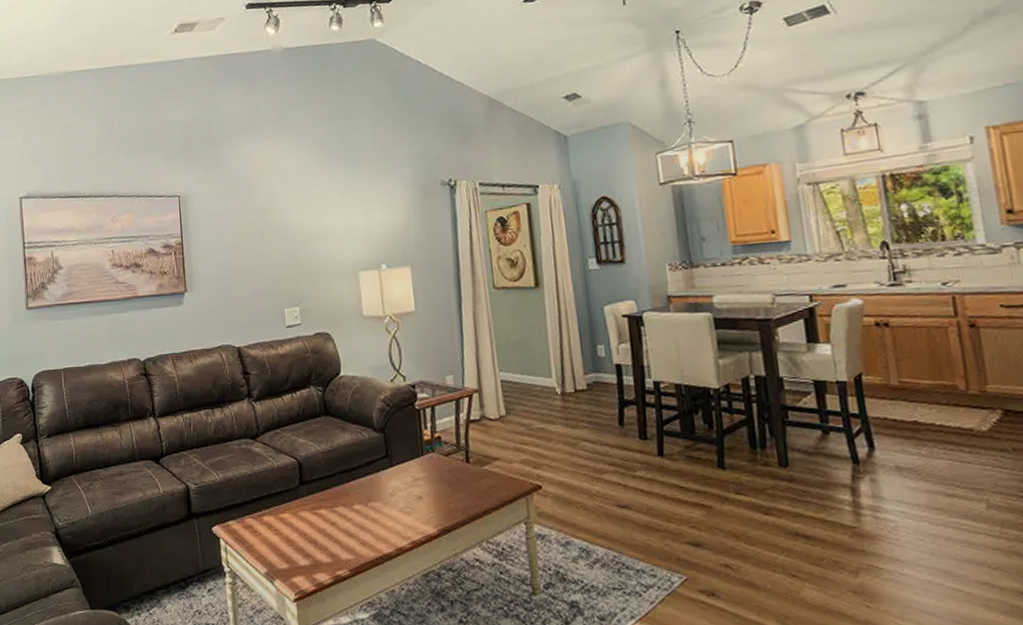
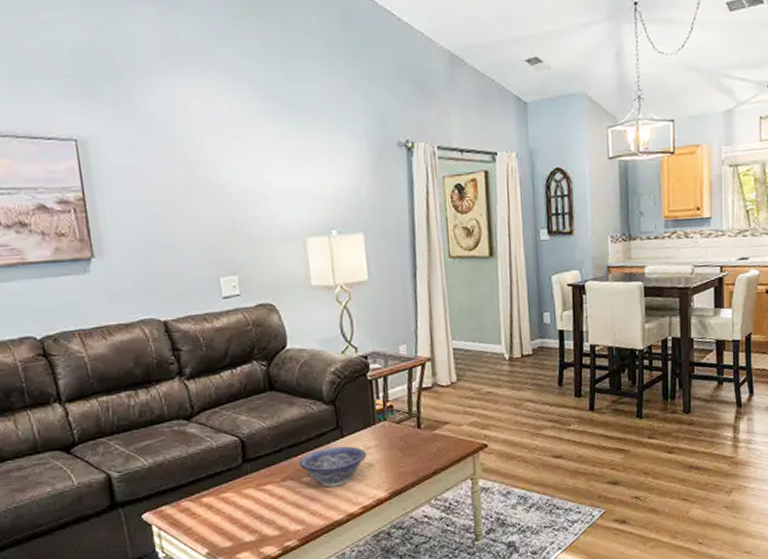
decorative bowl: none [350,475,416,518] -> present [298,445,367,488]

